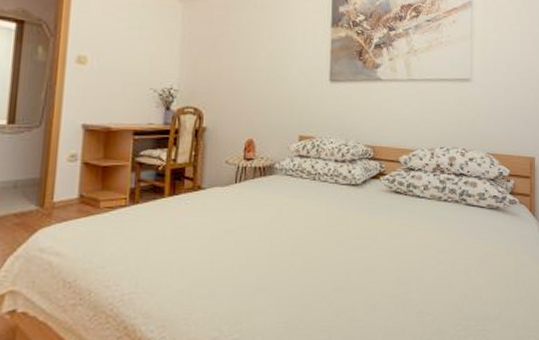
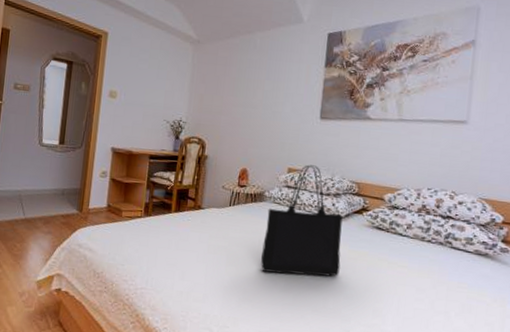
tote bag: none [274,131,361,255] -> present [260,165,343,277]

